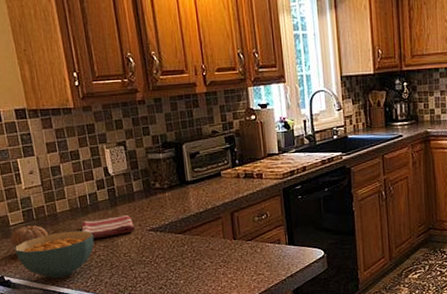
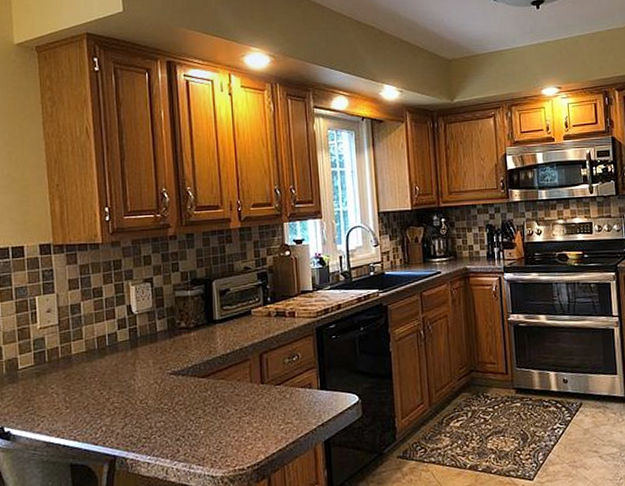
fruit: present [10,225,49,247] -> none [17,369,60,394]
cereal bowl: present [15,230,95,279] -> none [20,374,109,430]
dish towel: present [81,215,135,239] -> none [96,357,155,384]

